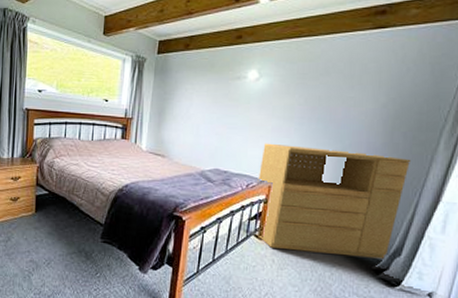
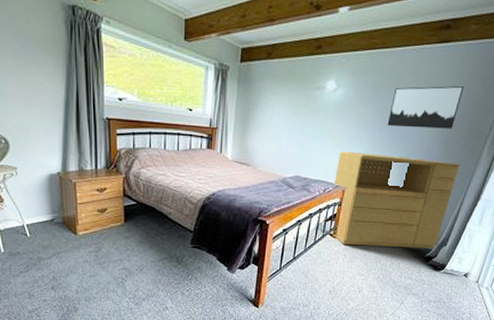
wall art: none [318,73,408,120] -> present [387,86,464,129]

